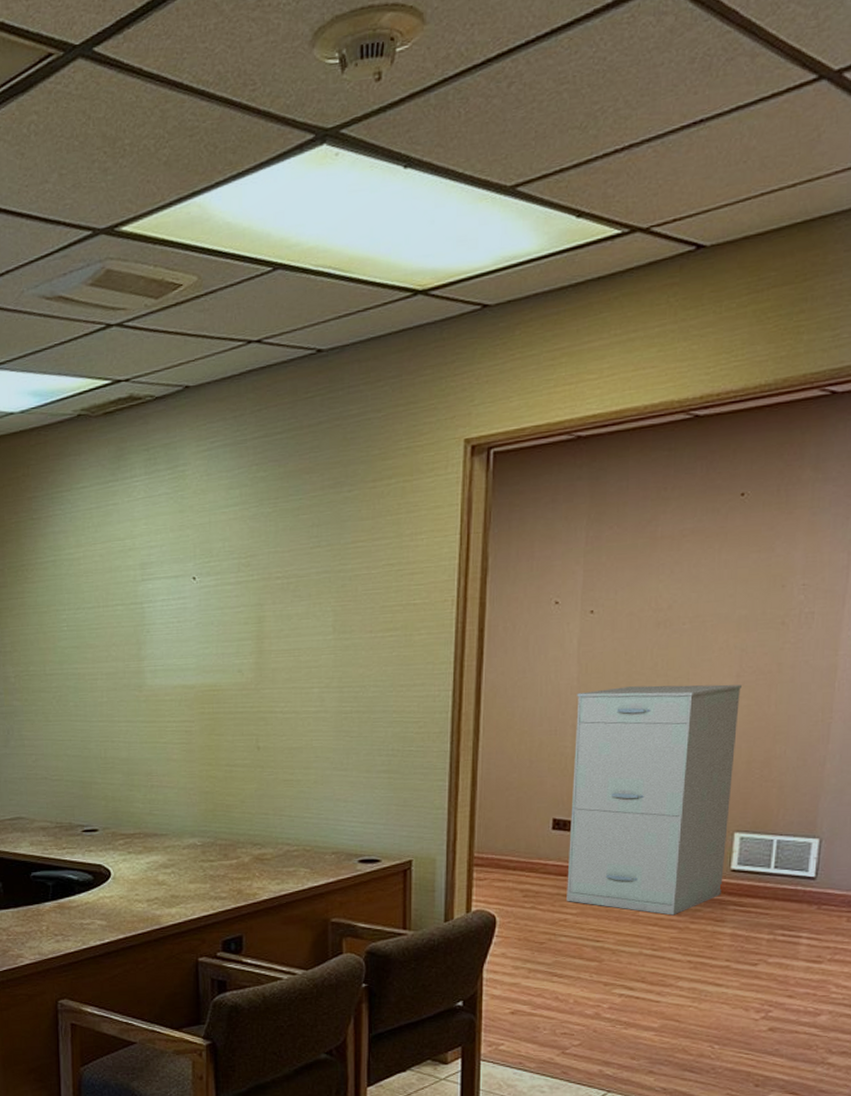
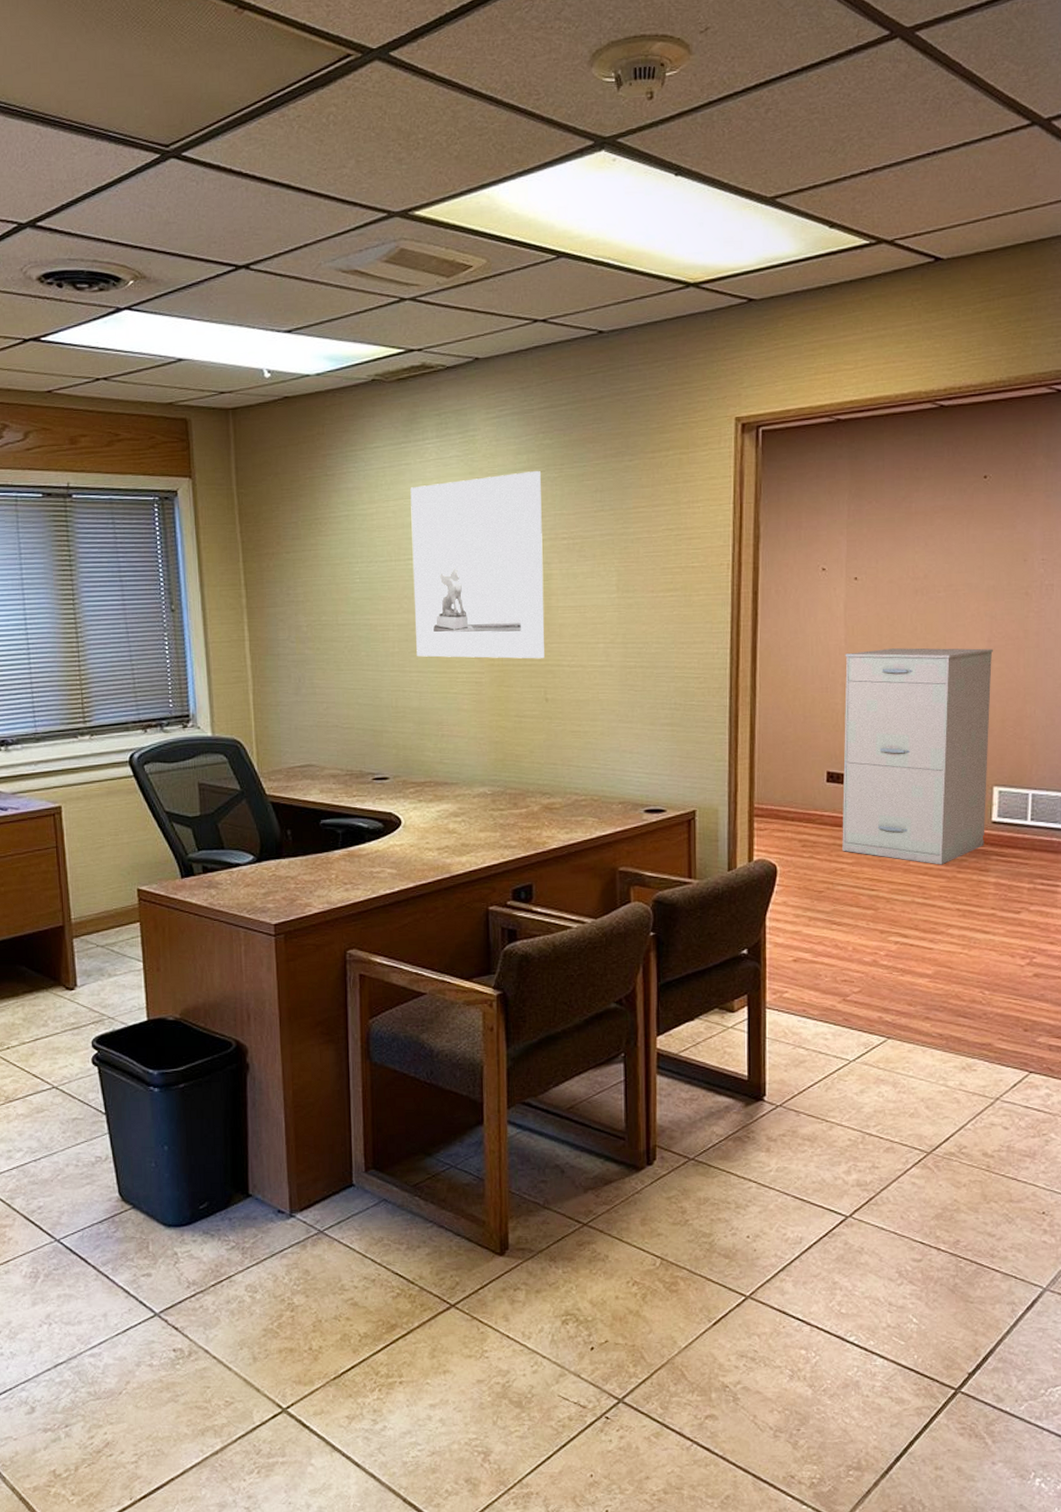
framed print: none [118,506,257,706] -> present [410,471,544,659]

